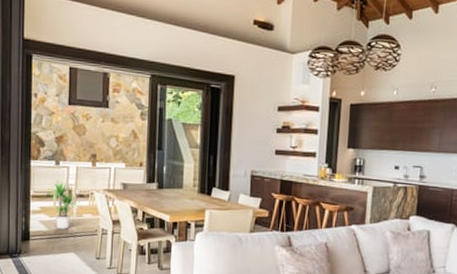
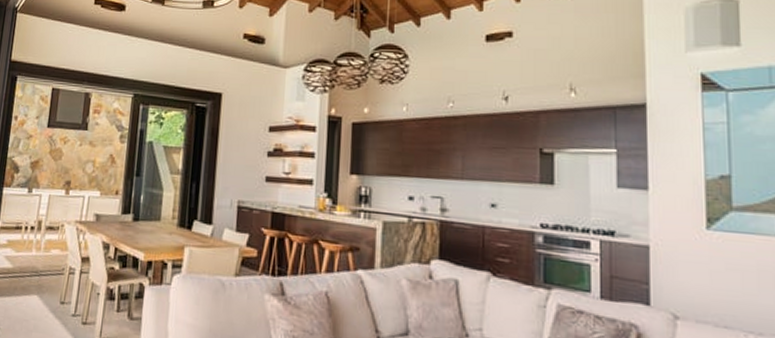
potted plant: present [47,181,80,229] -> none [16,211,49,267]

